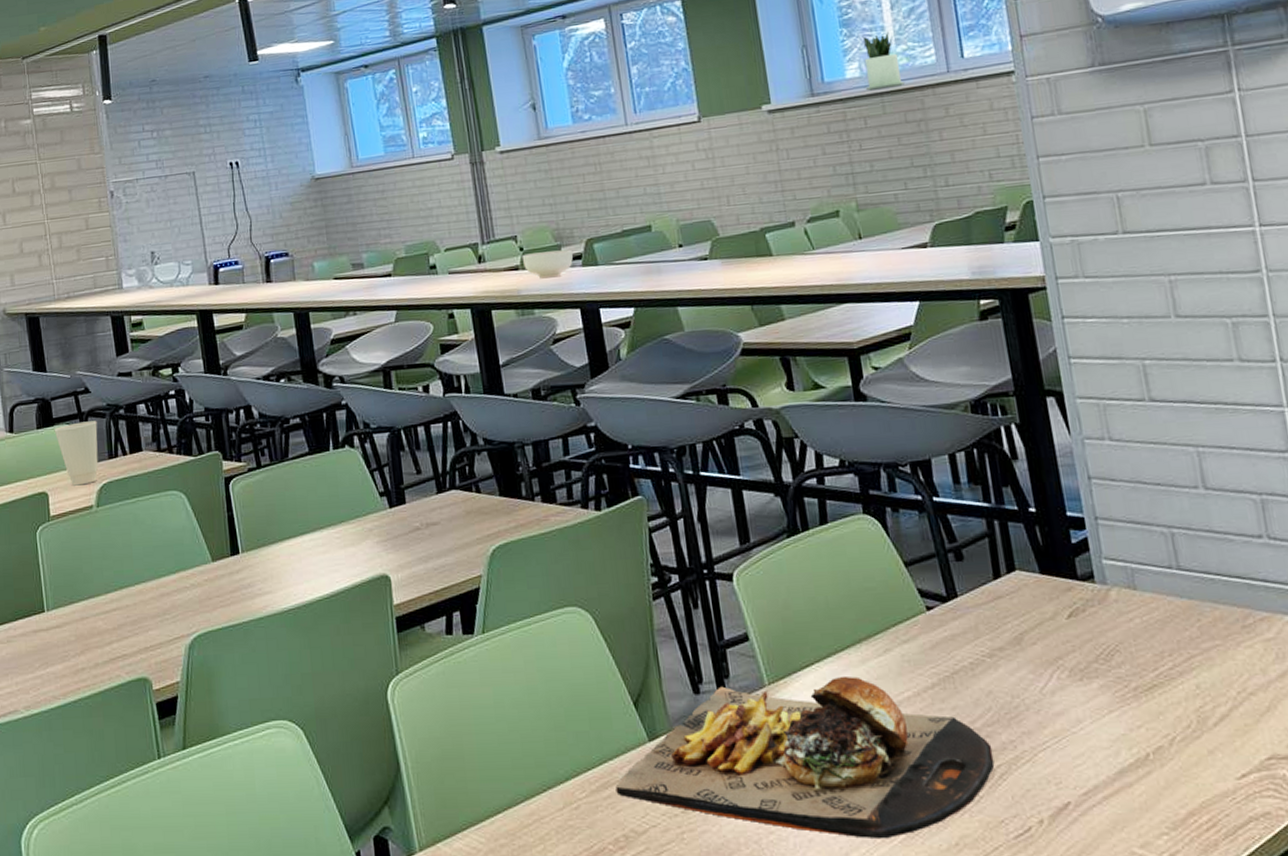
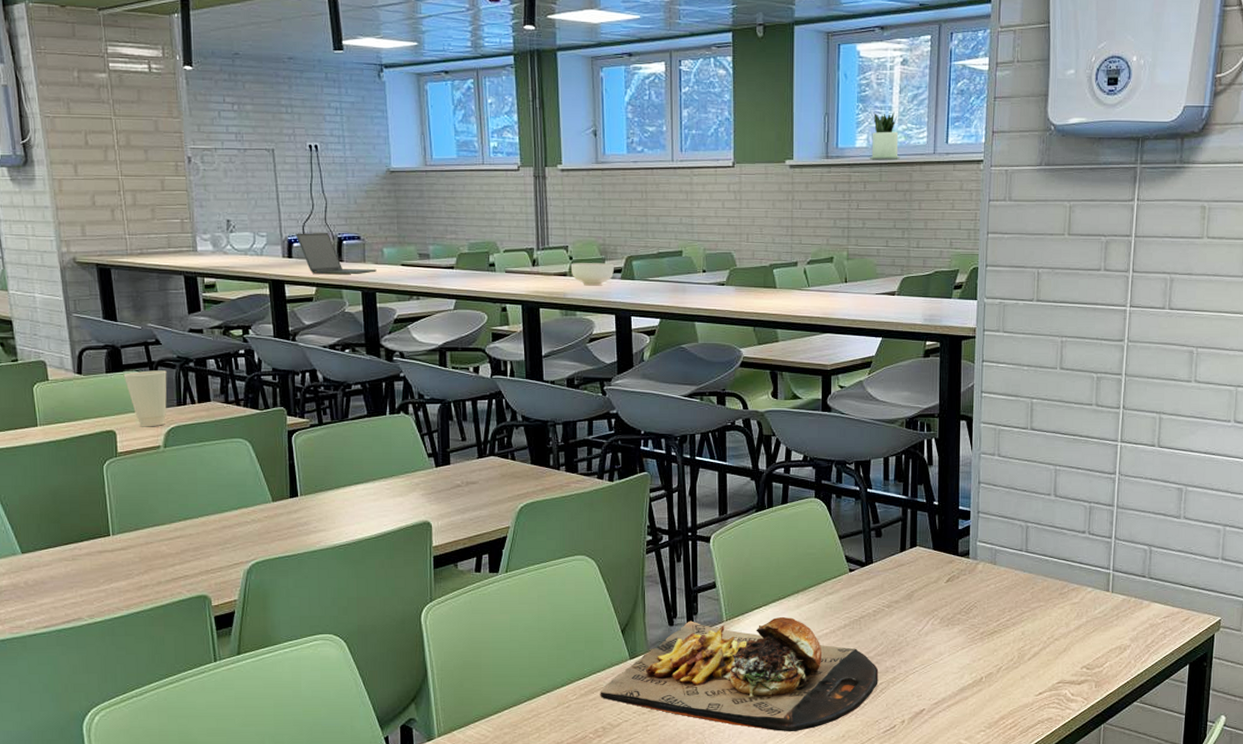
laptop: none [221,253,308,299] -> present [295,233,377,274]

